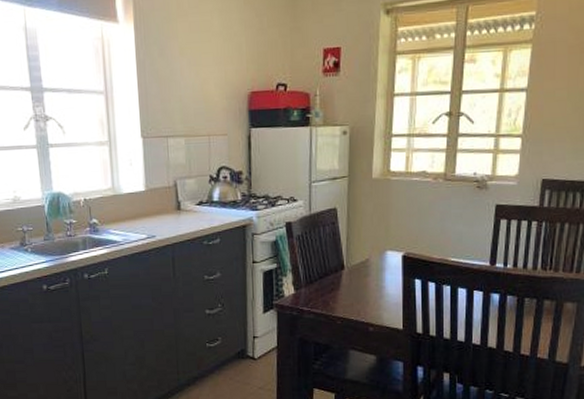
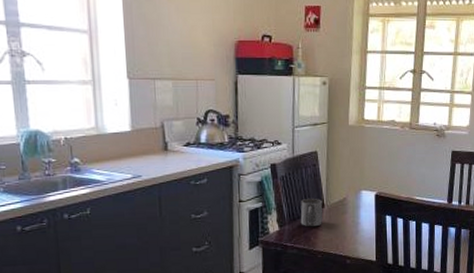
mug: none [318,259,343,291] -> present [300,198,323,227]

